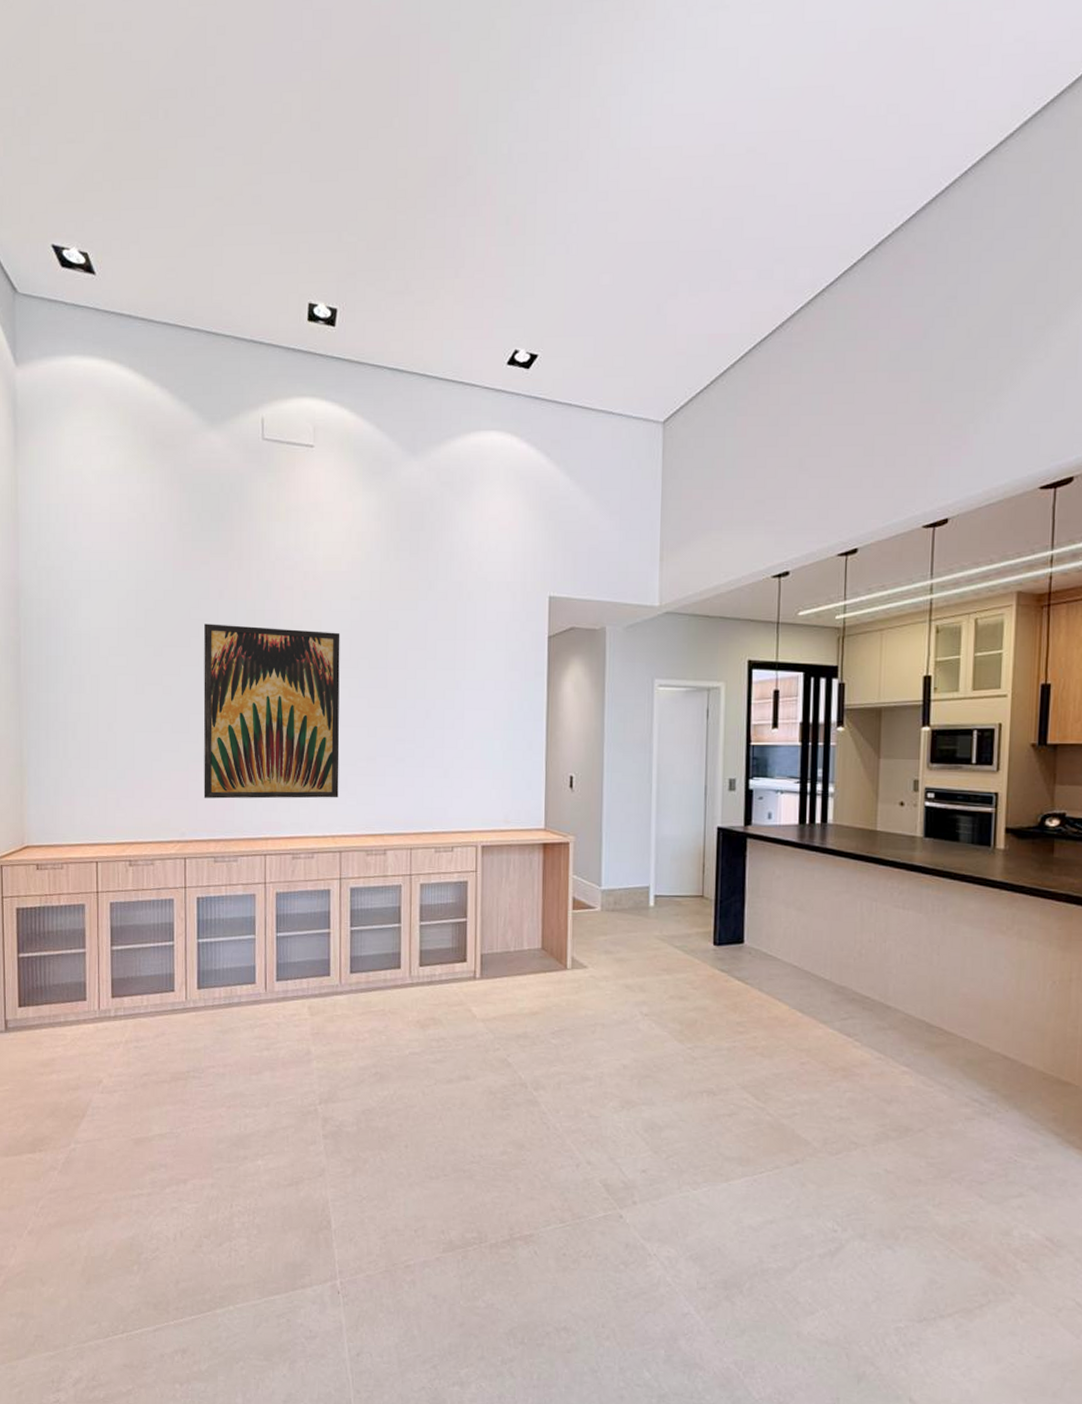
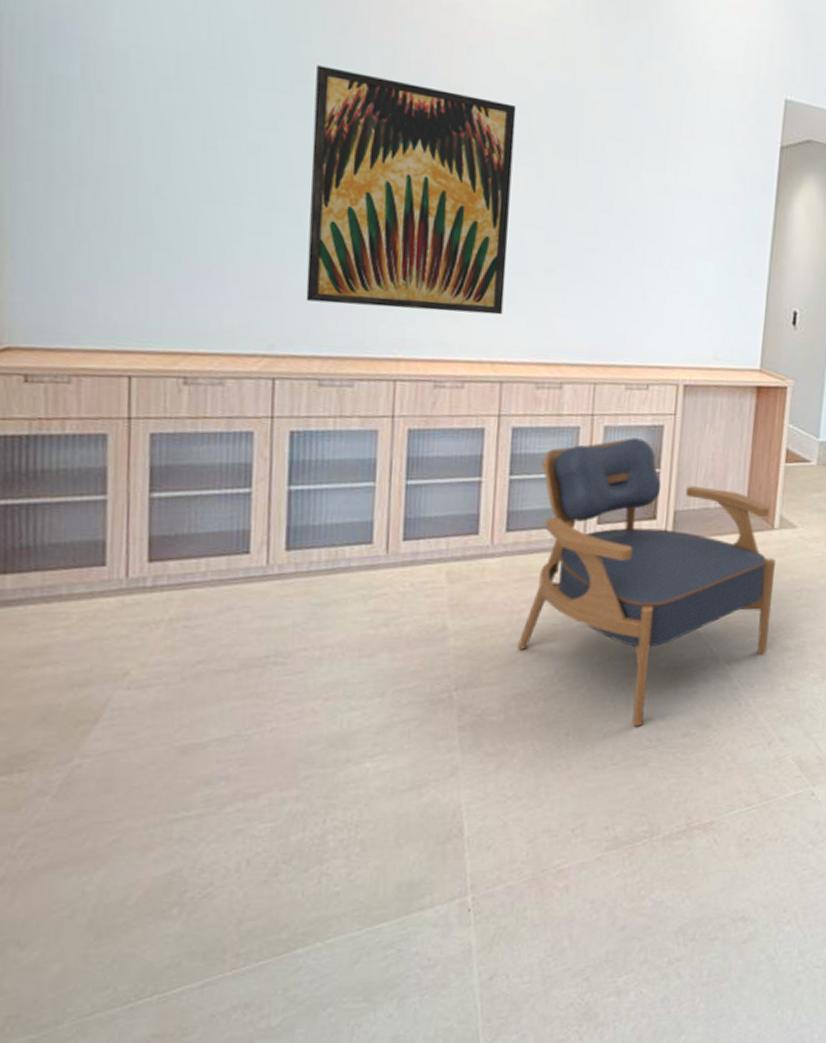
armchair: none [363,893,570,1143] -> present [517,438,776,727]

